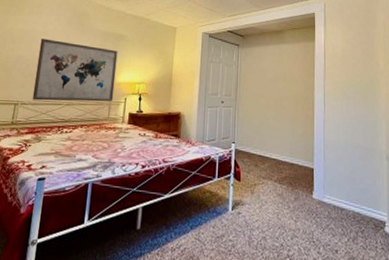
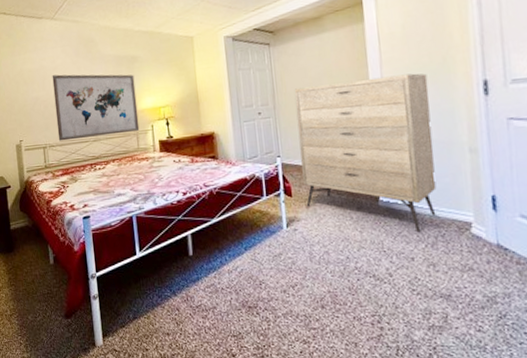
dresser: none [251,85,360,226] -> present [294,73,437,231]

